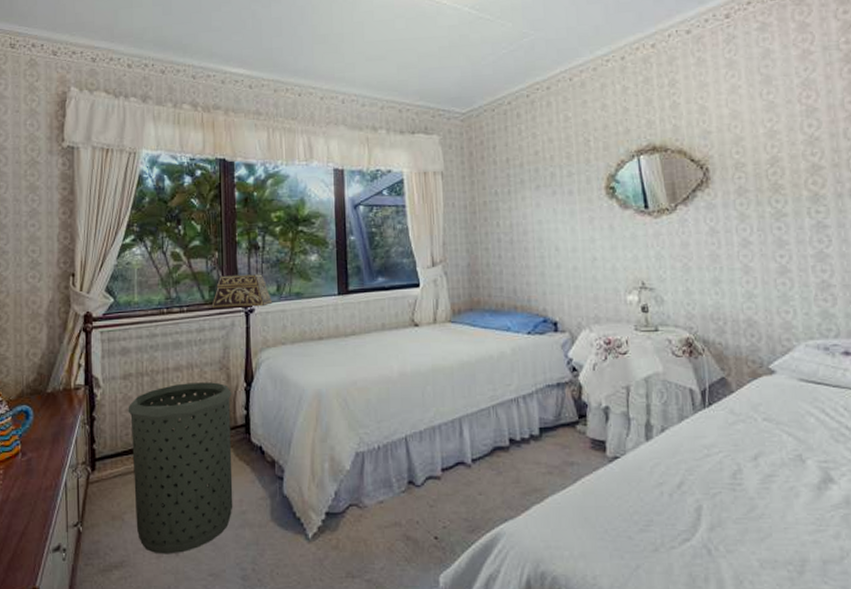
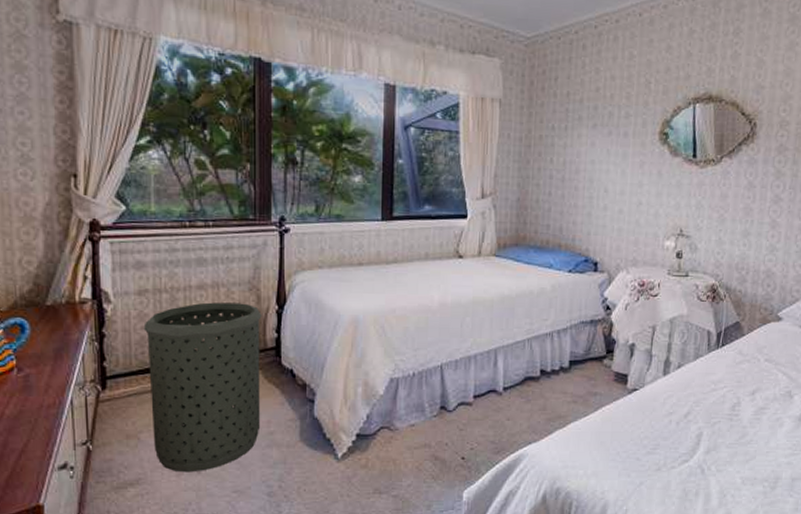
decorative box: present [210,274,273,309] -> none [240,190,310,227]

